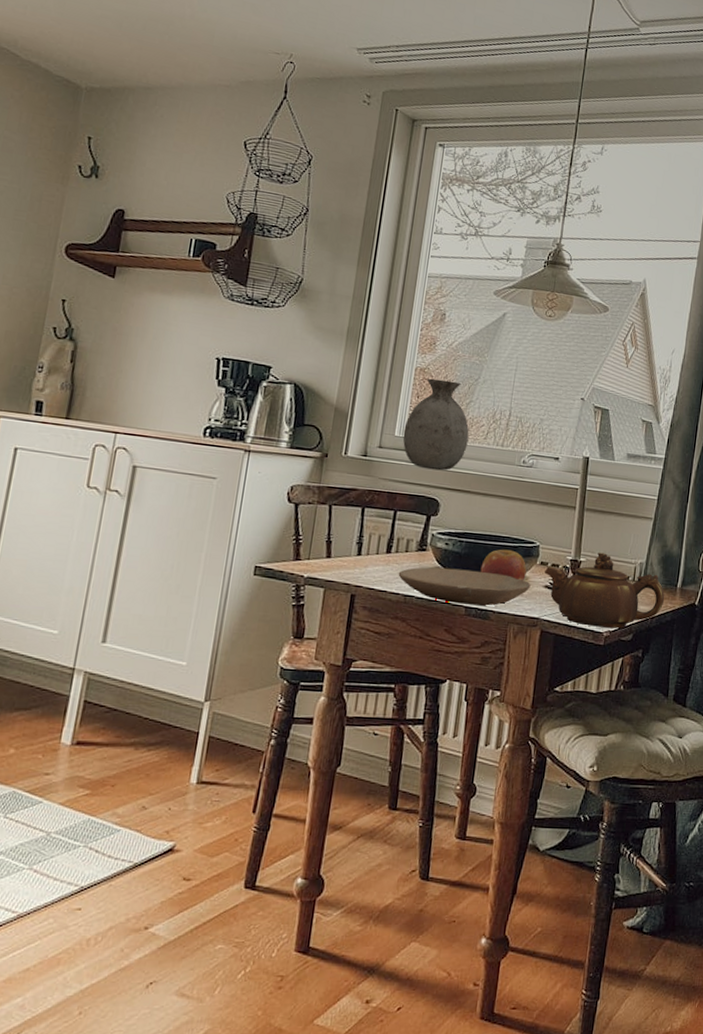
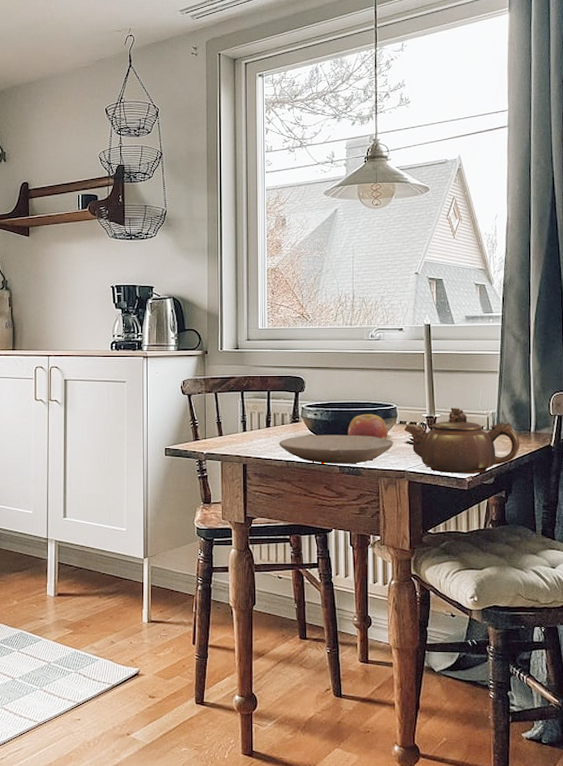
vase: present [402,378,469,471] -> none [265,275,321,353]

